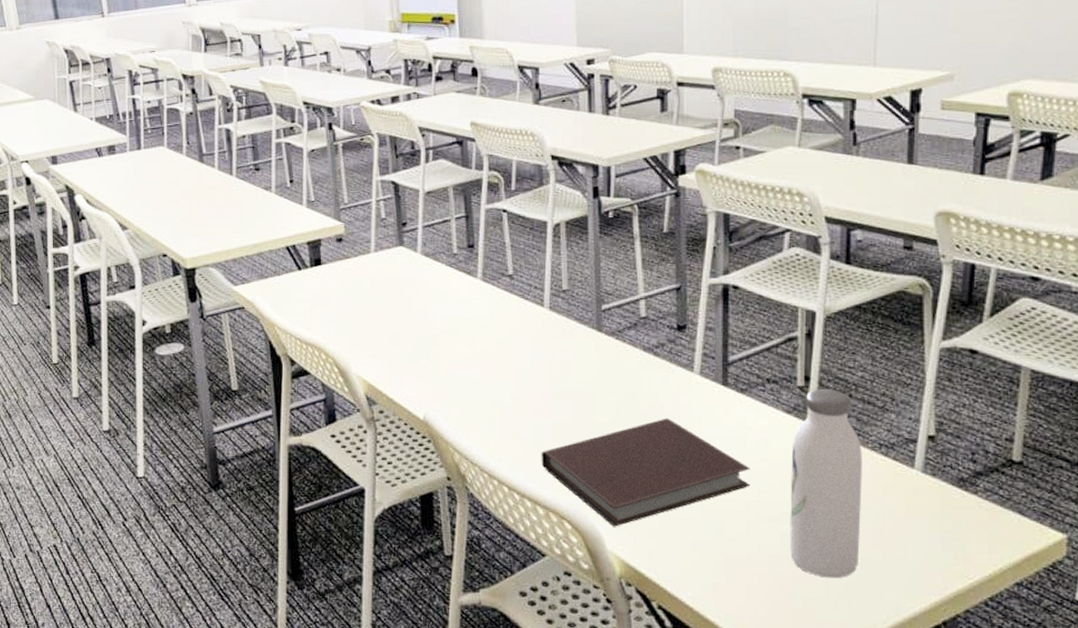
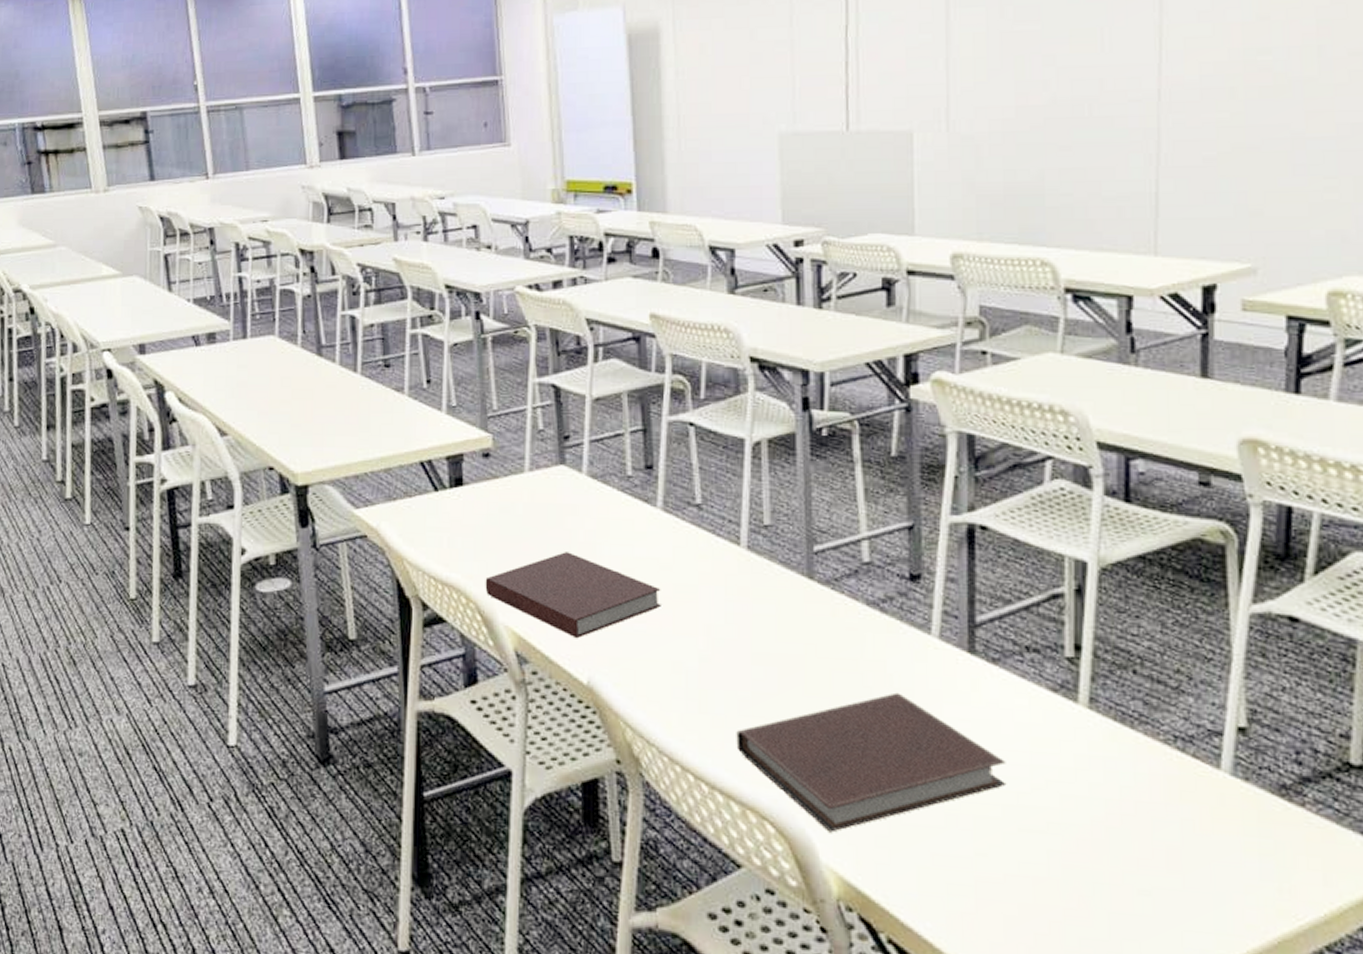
notebook: none [341,316,481,383] -> present [485,552,661,638]
water bottle: present [790,389,862,579] -> none [1058,661,1153,912]

